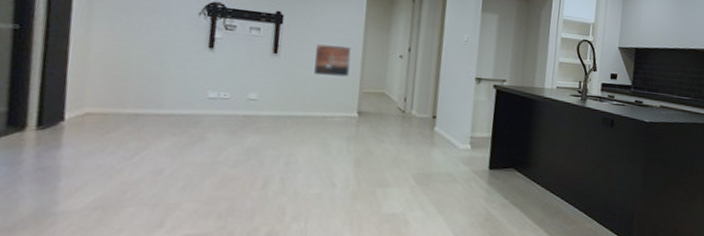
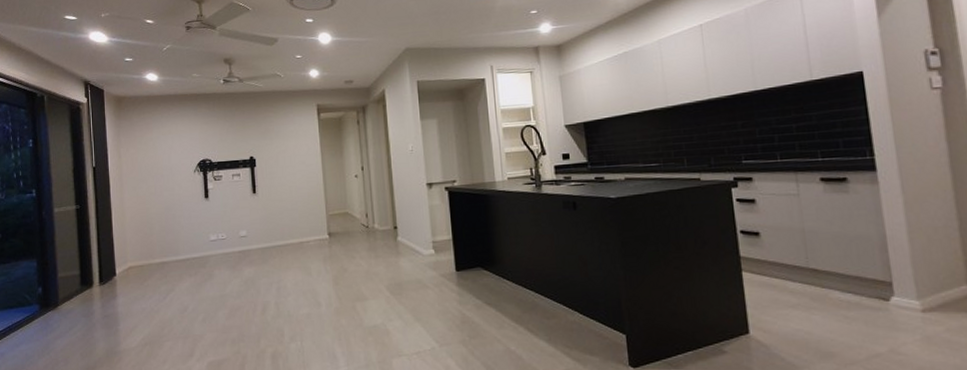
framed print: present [313,44,352,77] -> none [284,175,316,207]

